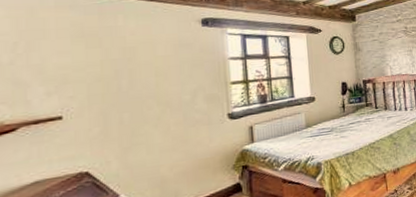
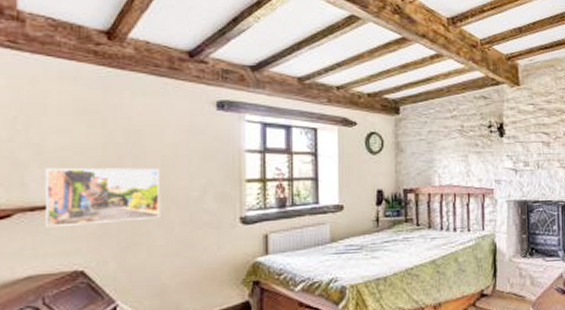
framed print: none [46,78,157,137] -> present [44,167,161,228]

